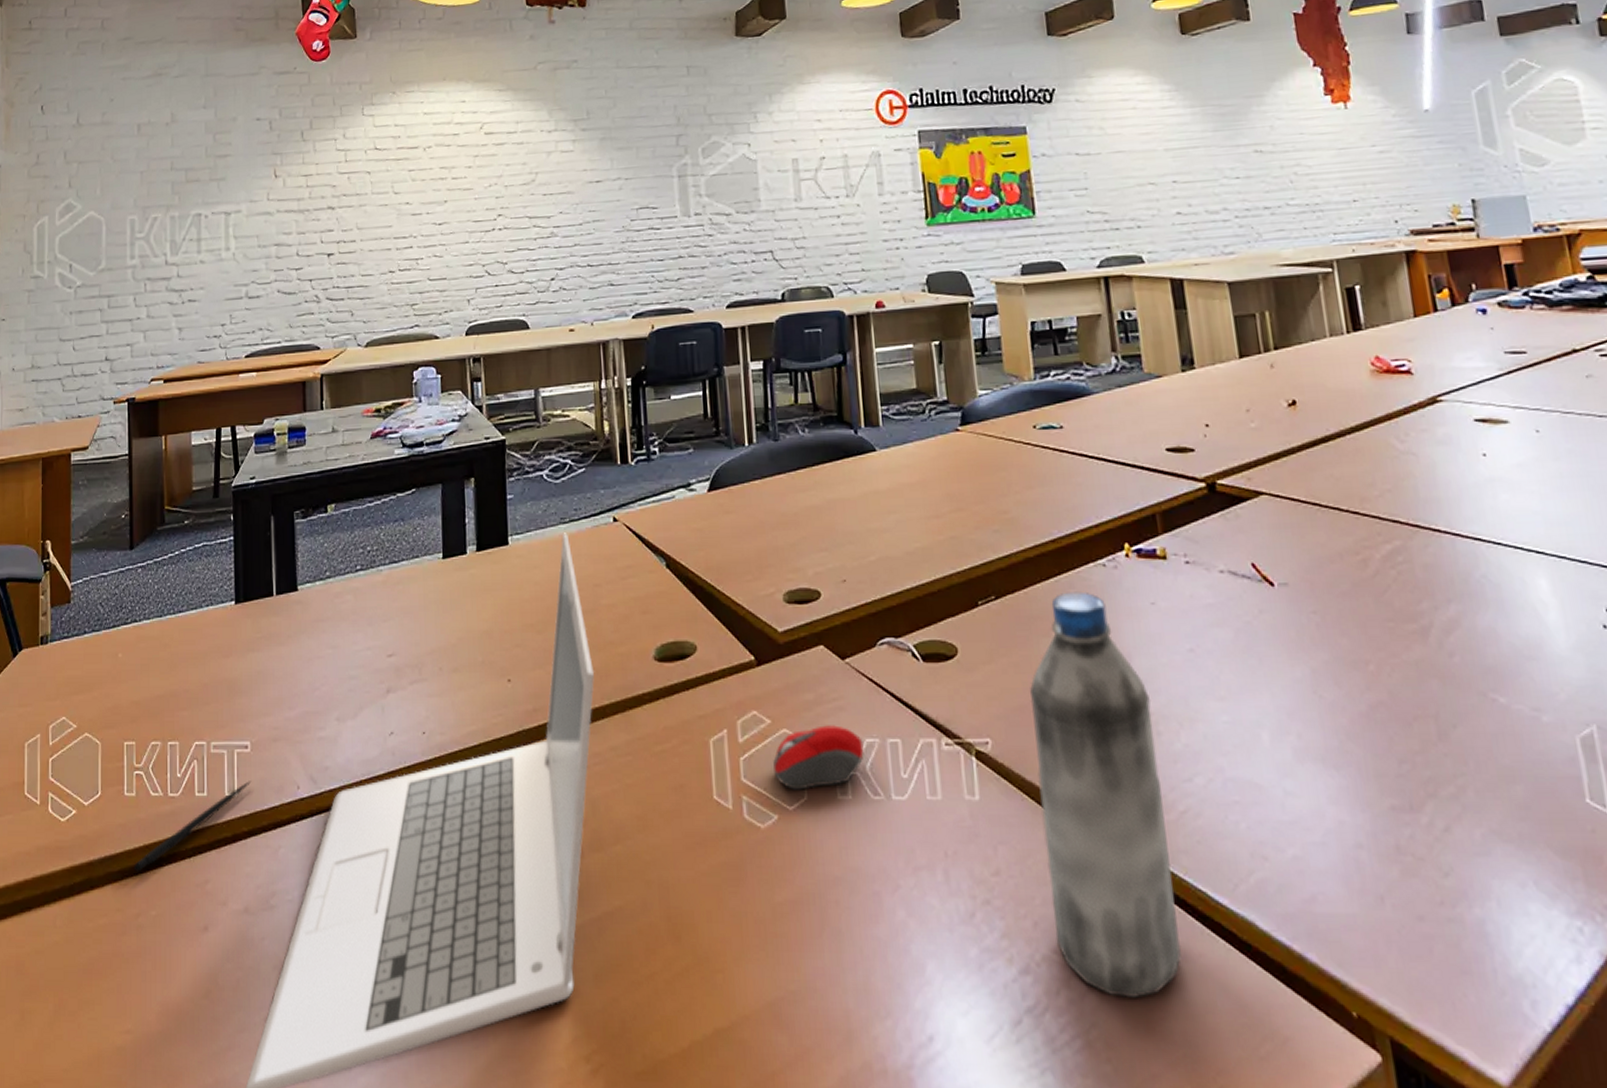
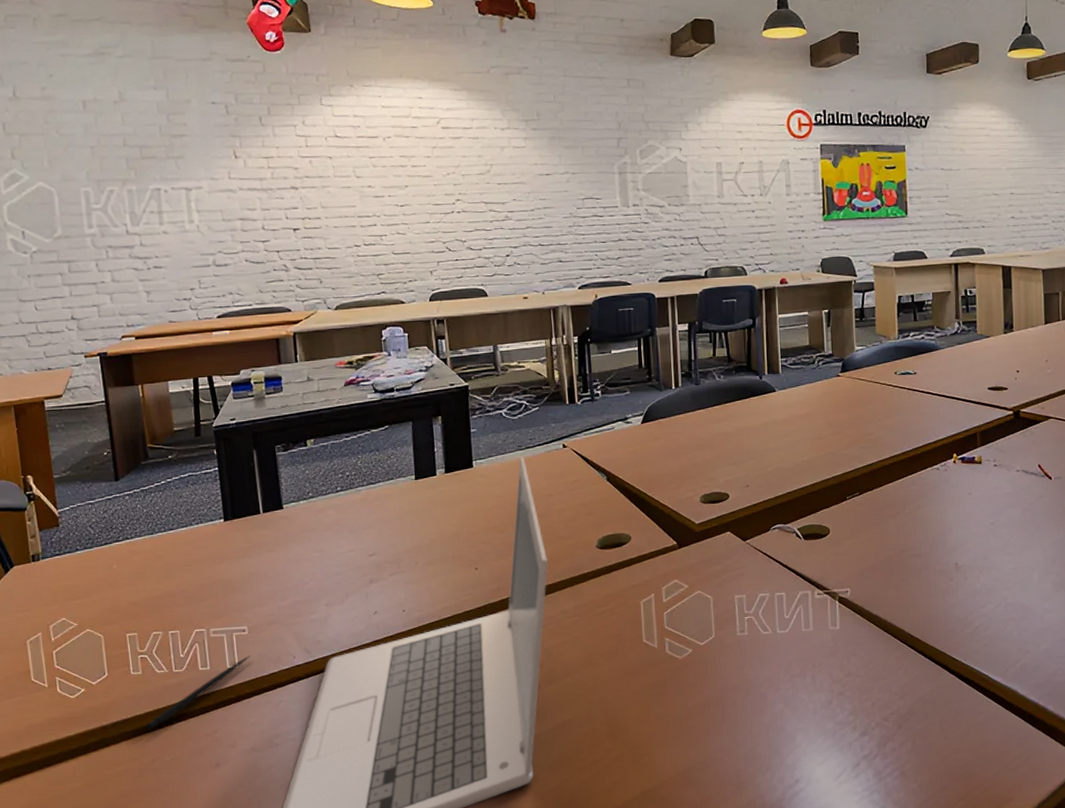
computer mouse: present [773,725,864,790] -> none [689,586,758,632]
water bottle: present [1029,591,1181,998] -> none [879,487,968,743]

